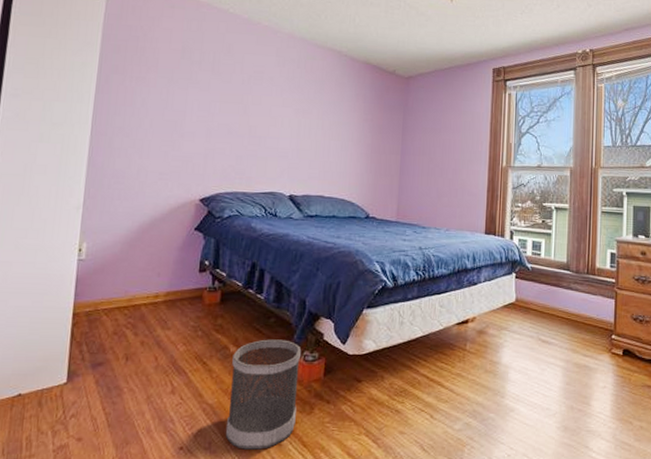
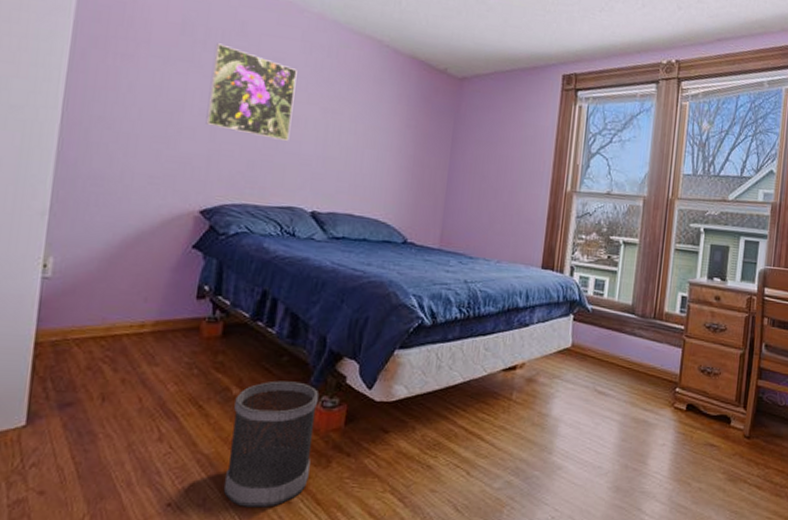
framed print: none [202,63,274,139] -> present [205,43,297,142]

